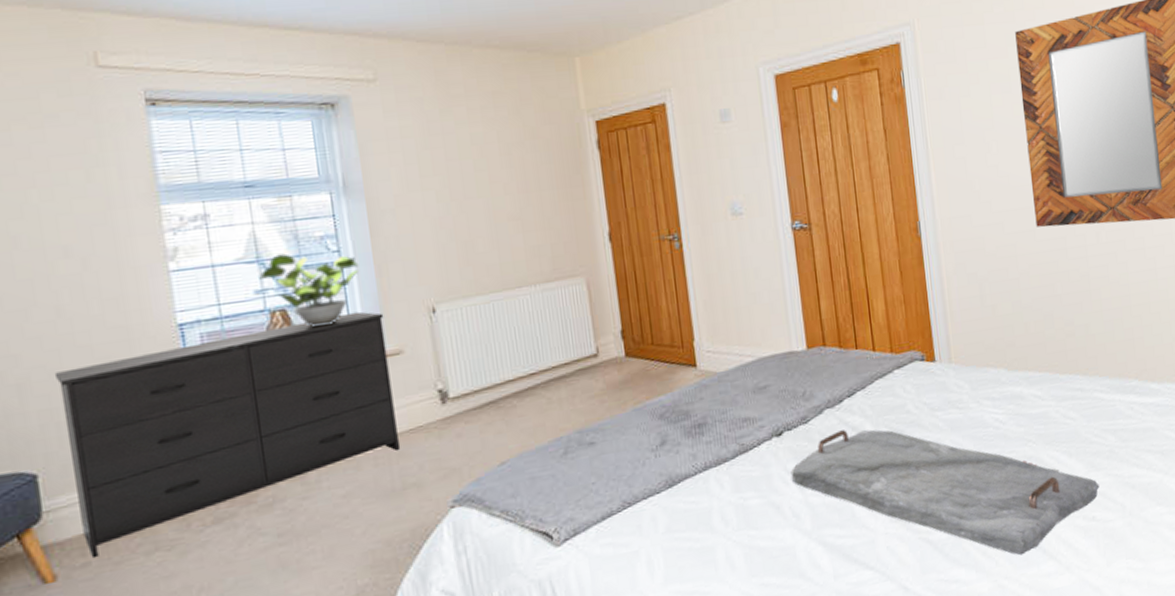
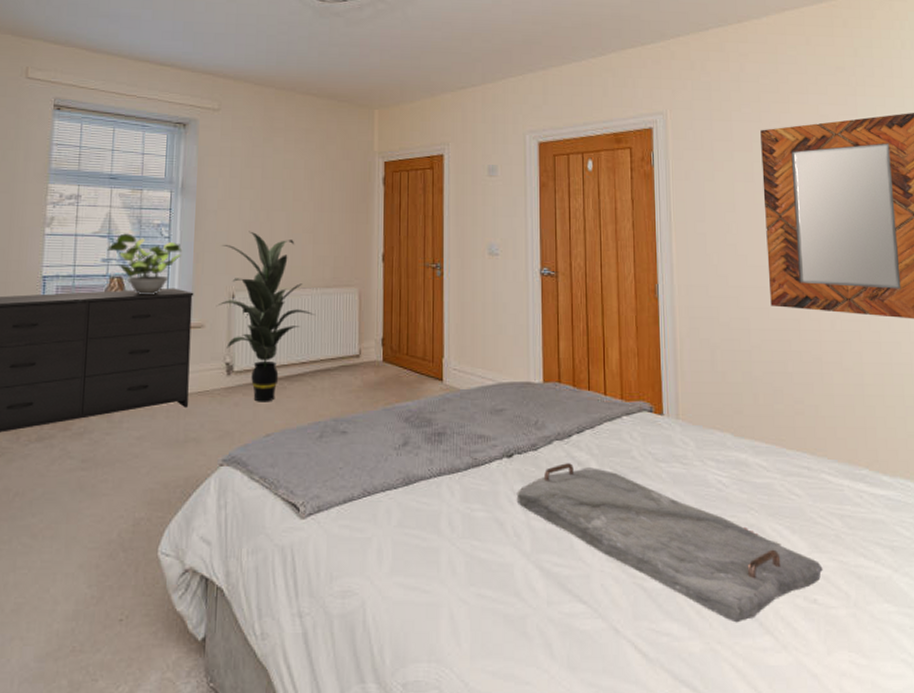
indoor plant: none [409,228,539,428] -> present [216,231,316,402]

